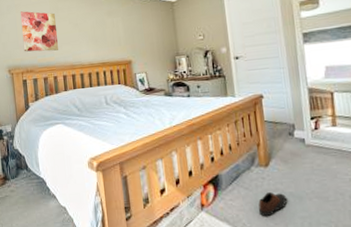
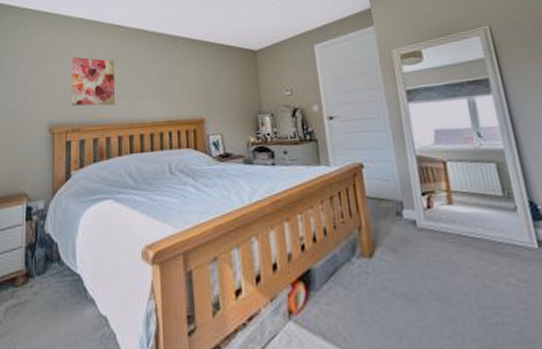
shoe: present [258,192,287,217] -> none [362,293,398,329]

